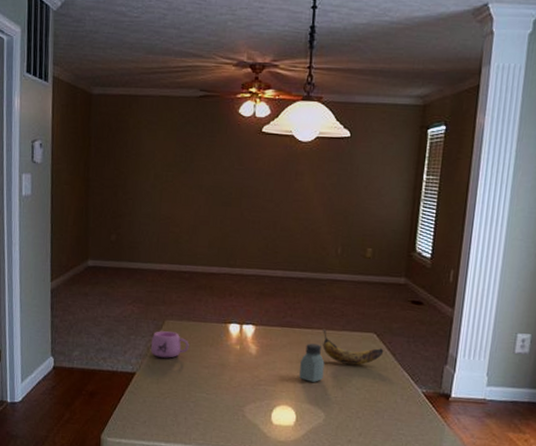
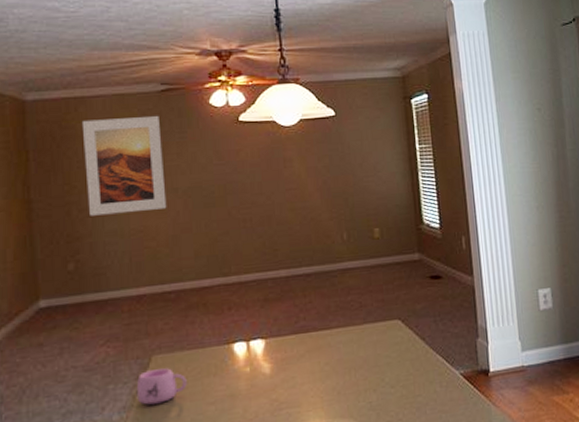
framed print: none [131,116,195,202] -> present [81,115,167,216]
saltshaker: present [299,343,325,382] -> none [324,345,353,392]
banana: present [322,328,384,365] -> none [342,326,412,362]

